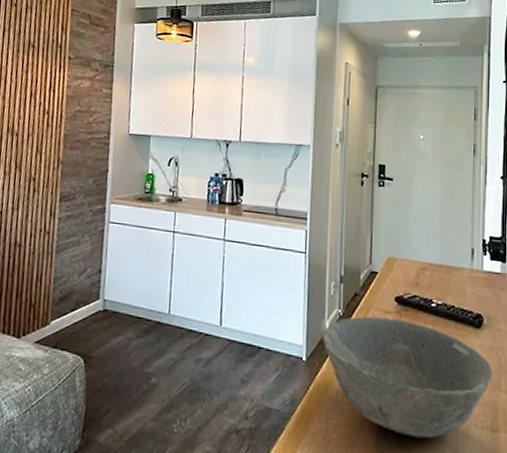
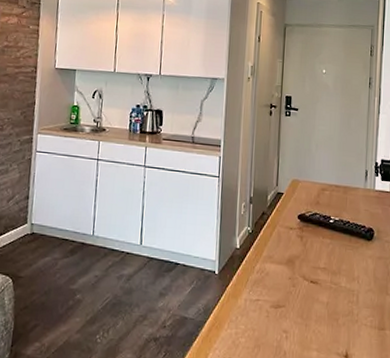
bowl: present [322,316,493,438] -> none [233,233,382,338]

